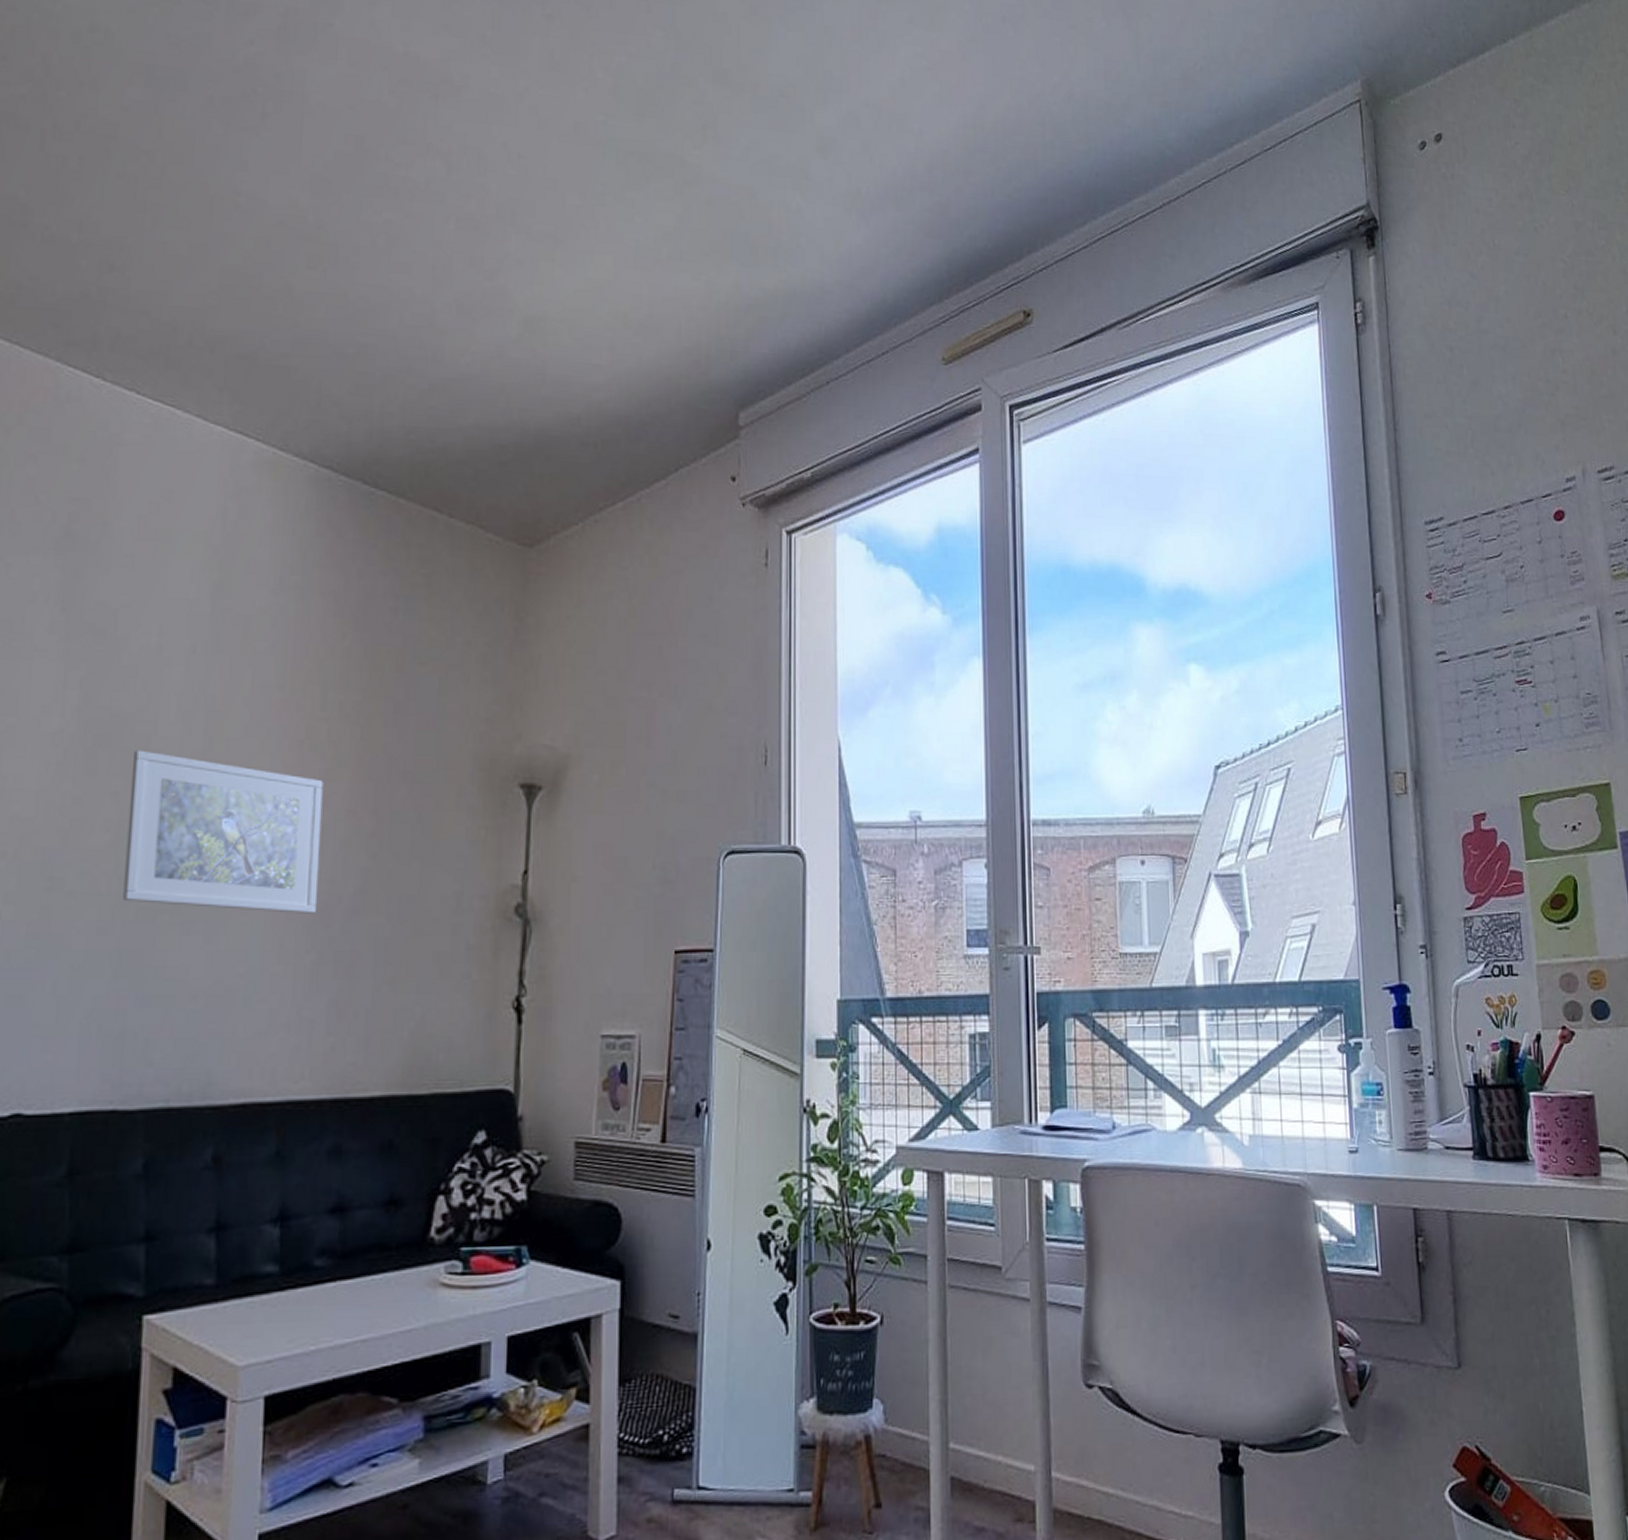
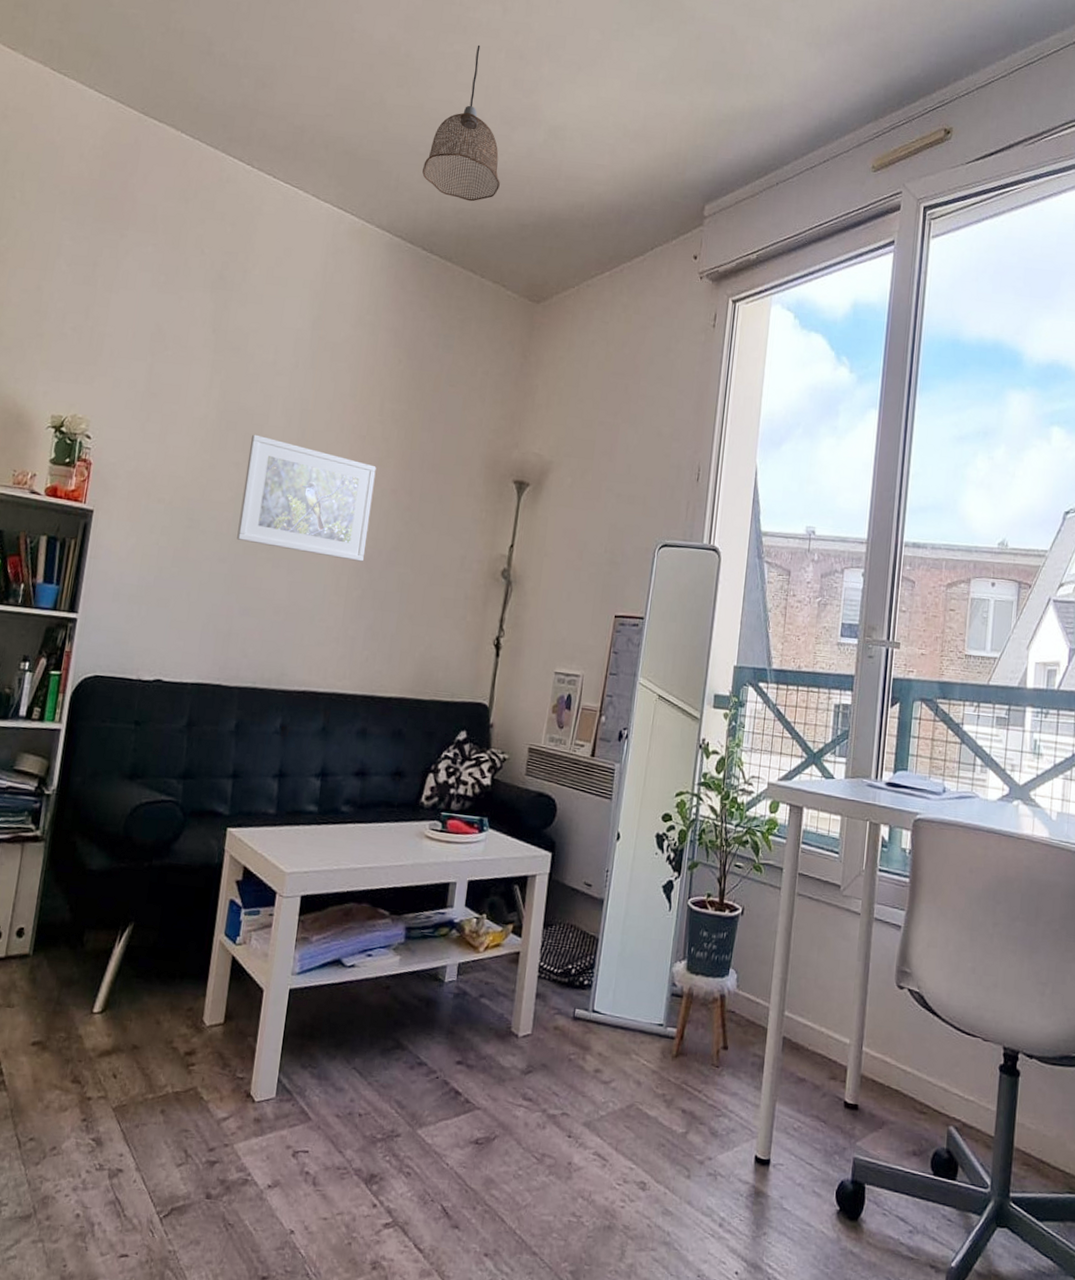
pendant lamp: none [354,212,464,418] -> present [422,45,500,202]

